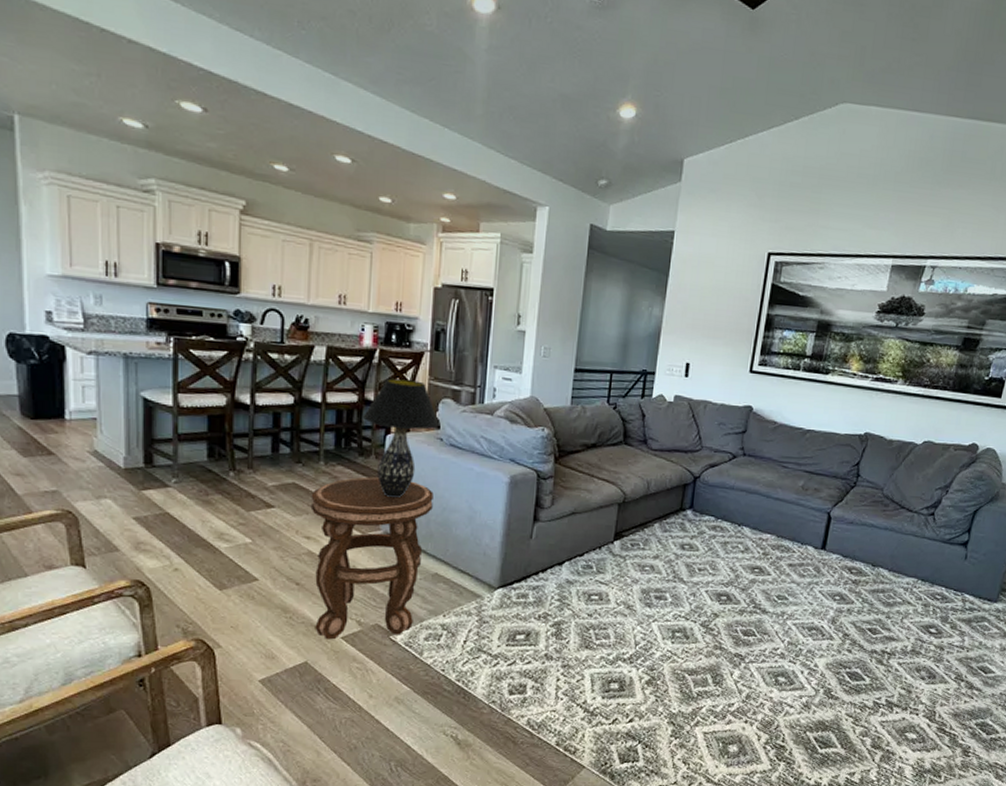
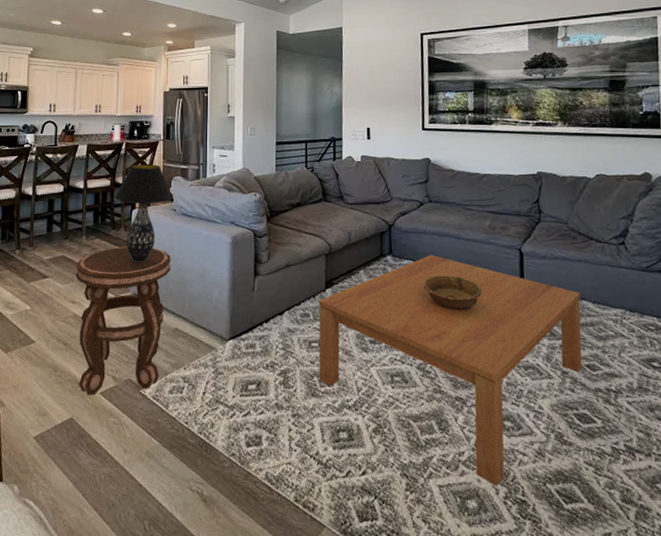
coffee table: none [595,512,880,734] -> present [318,255,583,487]
decorative bowl: none [721,534,783,571] -> present [423,275,483,310]

